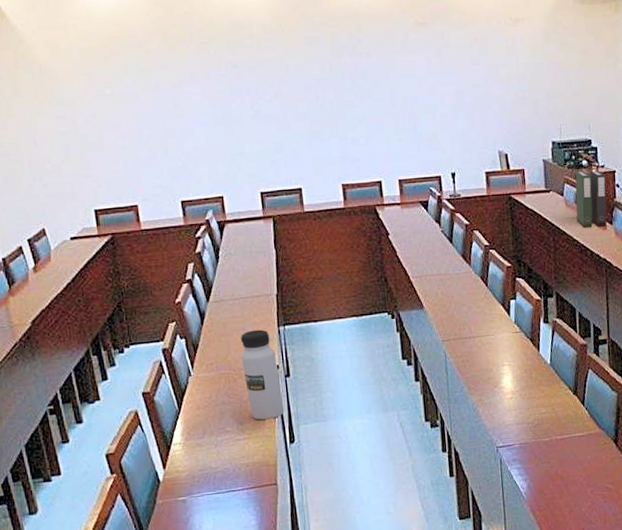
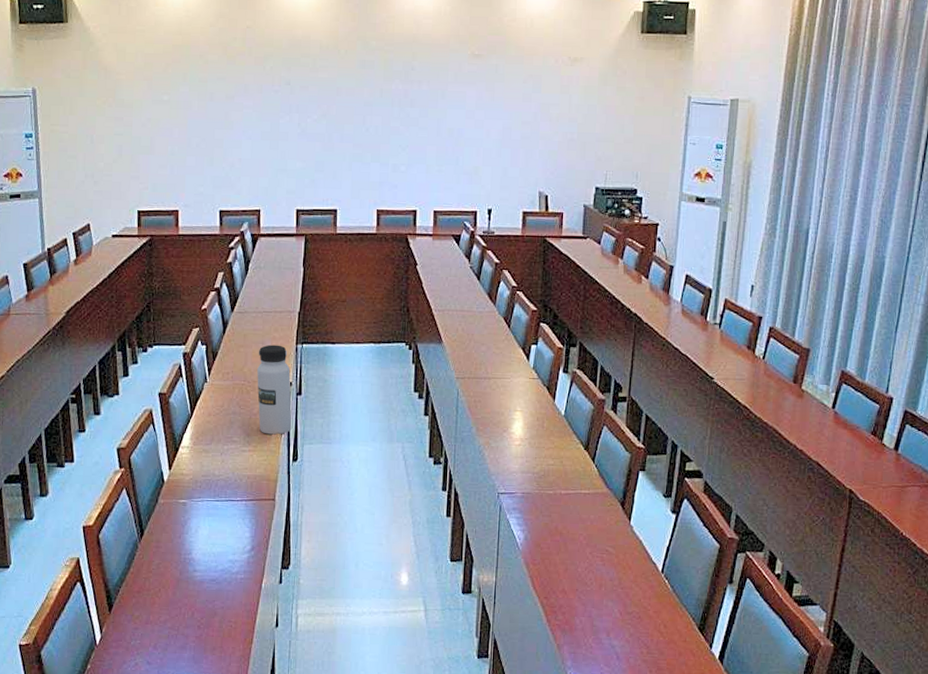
binder: present [575,170,607,228] -> none [611,219,648,281]

